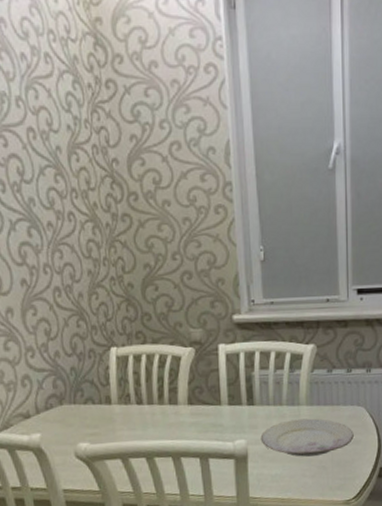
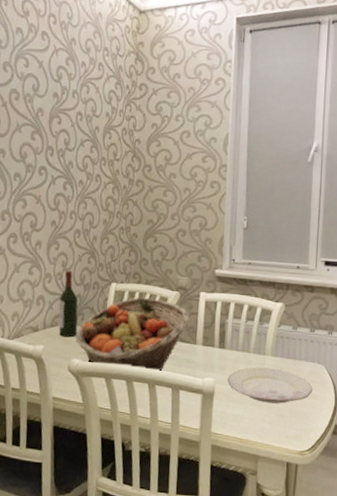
wine bottle: none [49,339,79,420] -> present [59,270,78,338]
fruit basket: none [77,359,210,446] -> present [76,297,190,371]

